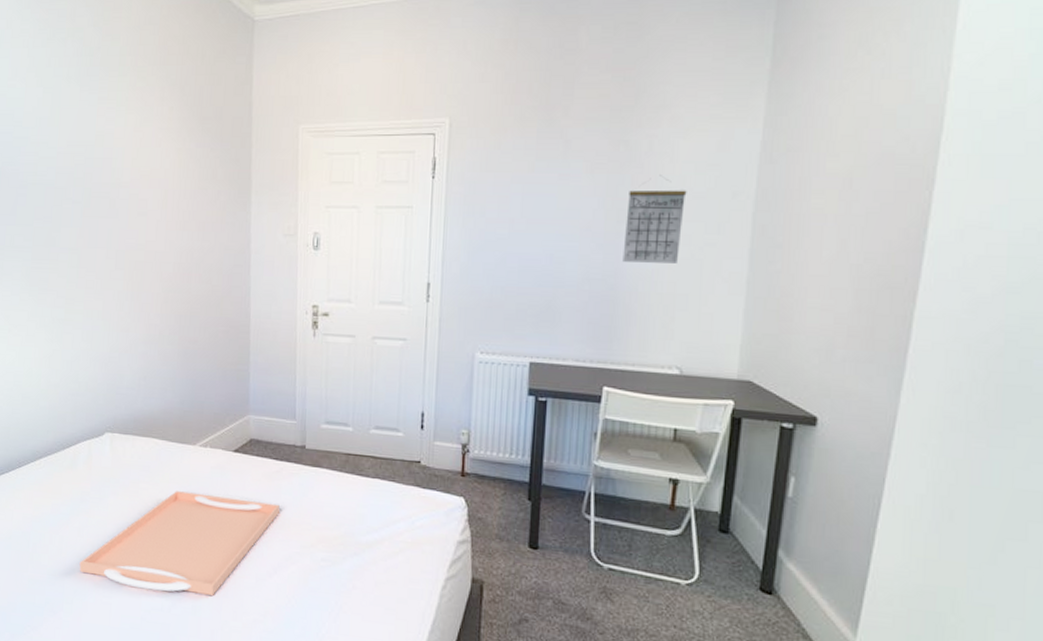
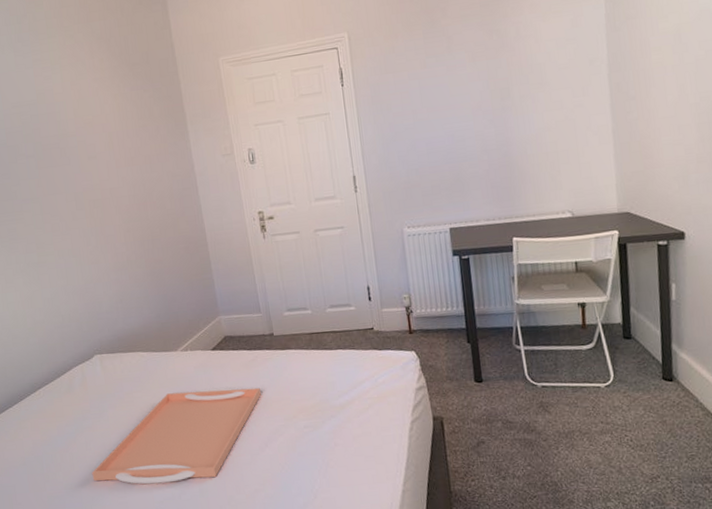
calendar: present [622,175,687,264] -> none [506,54,556,131]

